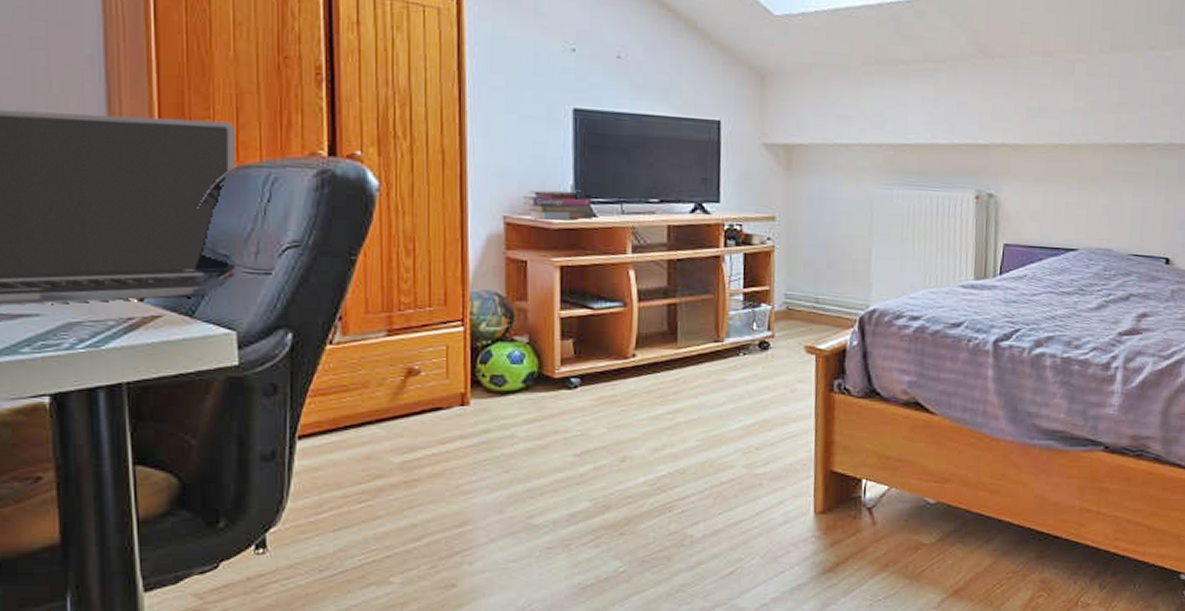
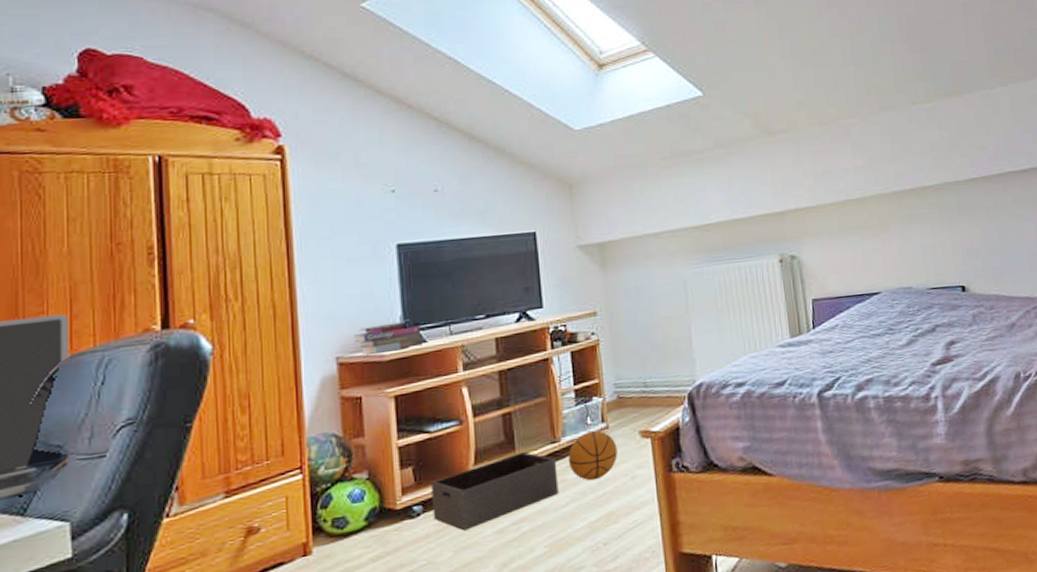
storage box: none [590,344,718,411] -> present [431,451,559,531]
basketball: none [729,336,781,386] -> present [567,430,618,481]

